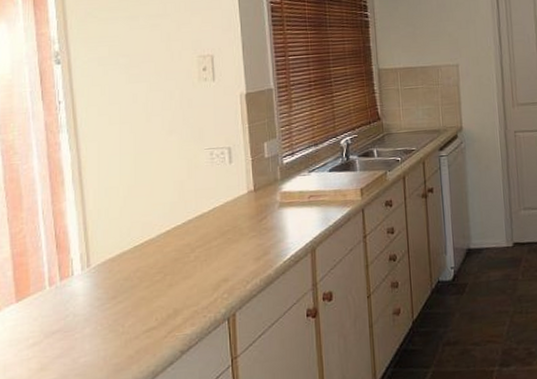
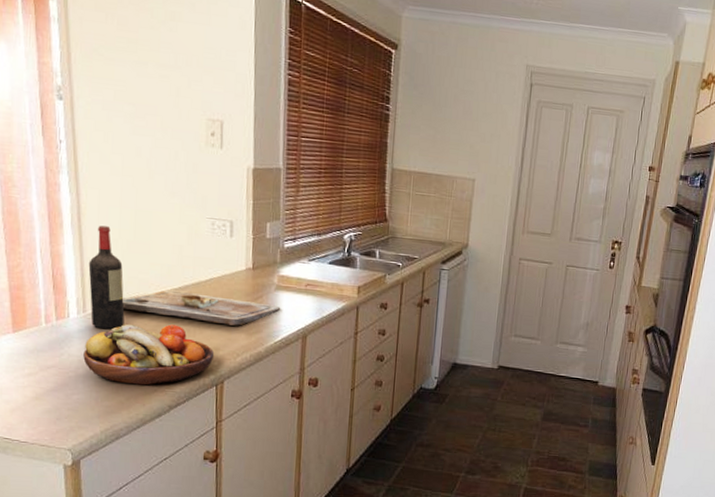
fruit bowl: none [89,262,224,336] -> present [83,323,214,385]
wine bottle: none [91,175,130,282] -> present [88,225,125,330]
cutting board: none [127,223,285,257] -> present [122,289,280,326]

